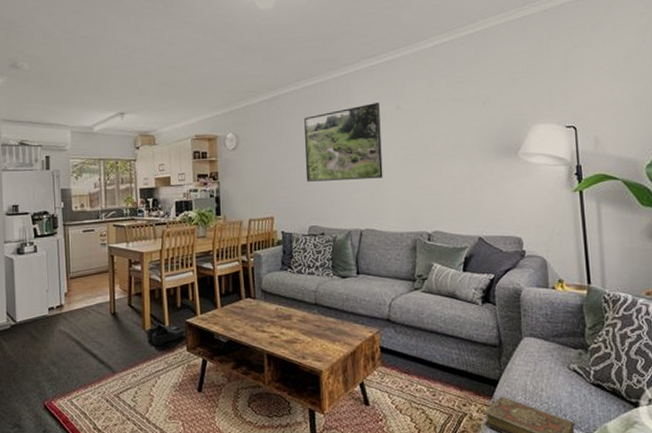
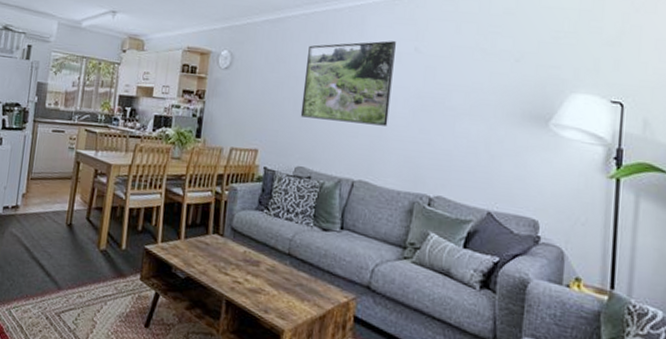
shoe: present [147,323,186,346] -> none [100,244,142,269]

